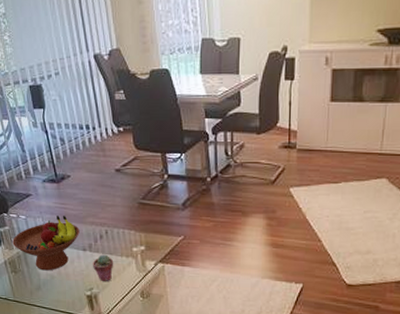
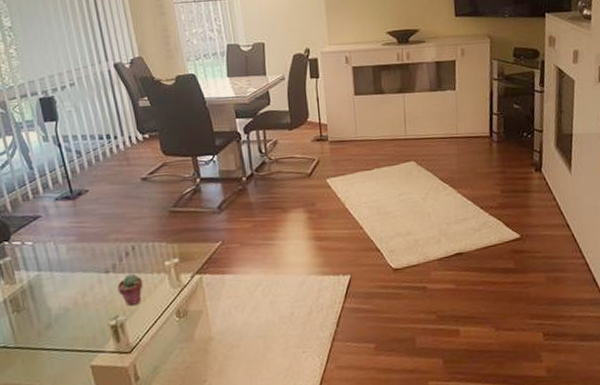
fruit bowl: present [12,216,80,271] -> none [15,236,101,304]

